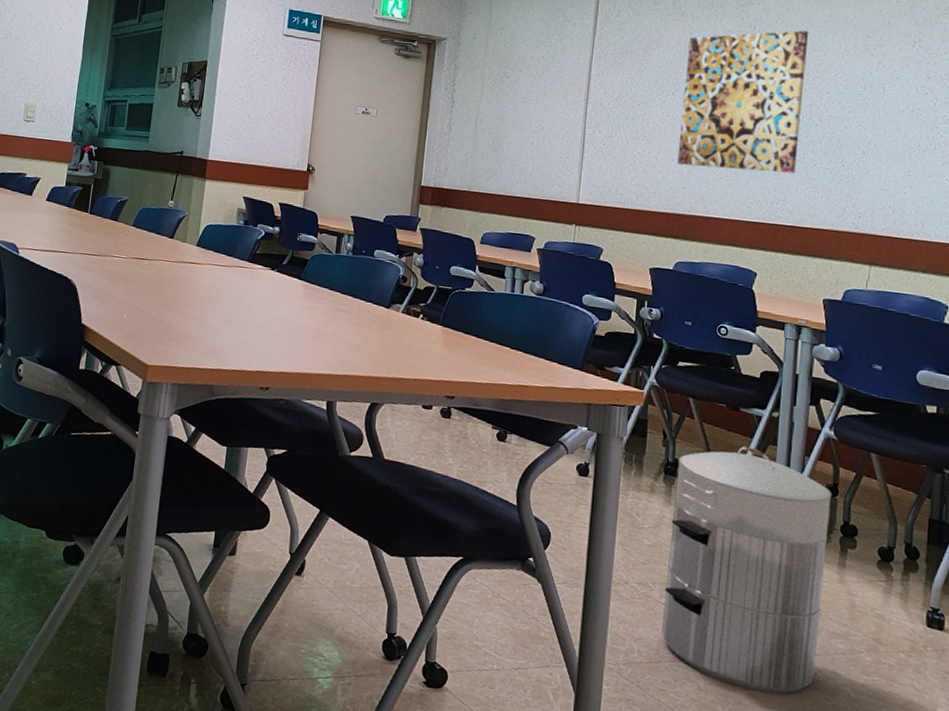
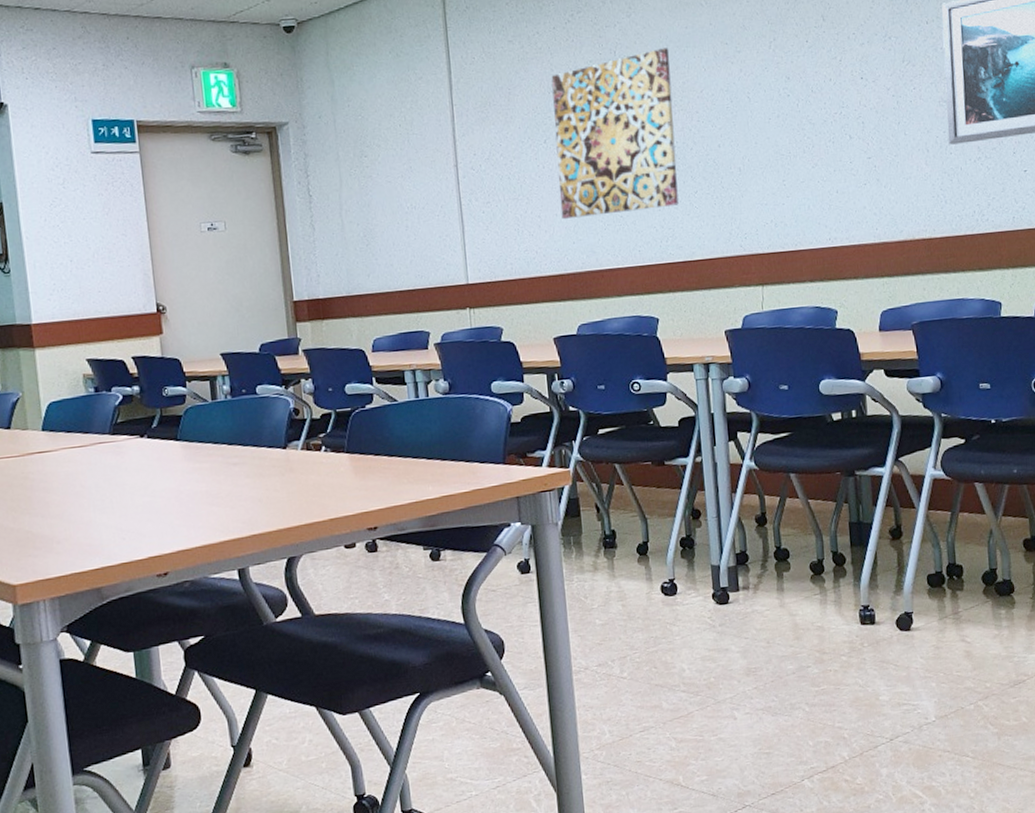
waste bin: present [662,446,833,694] -> none [614,498,772,735]

